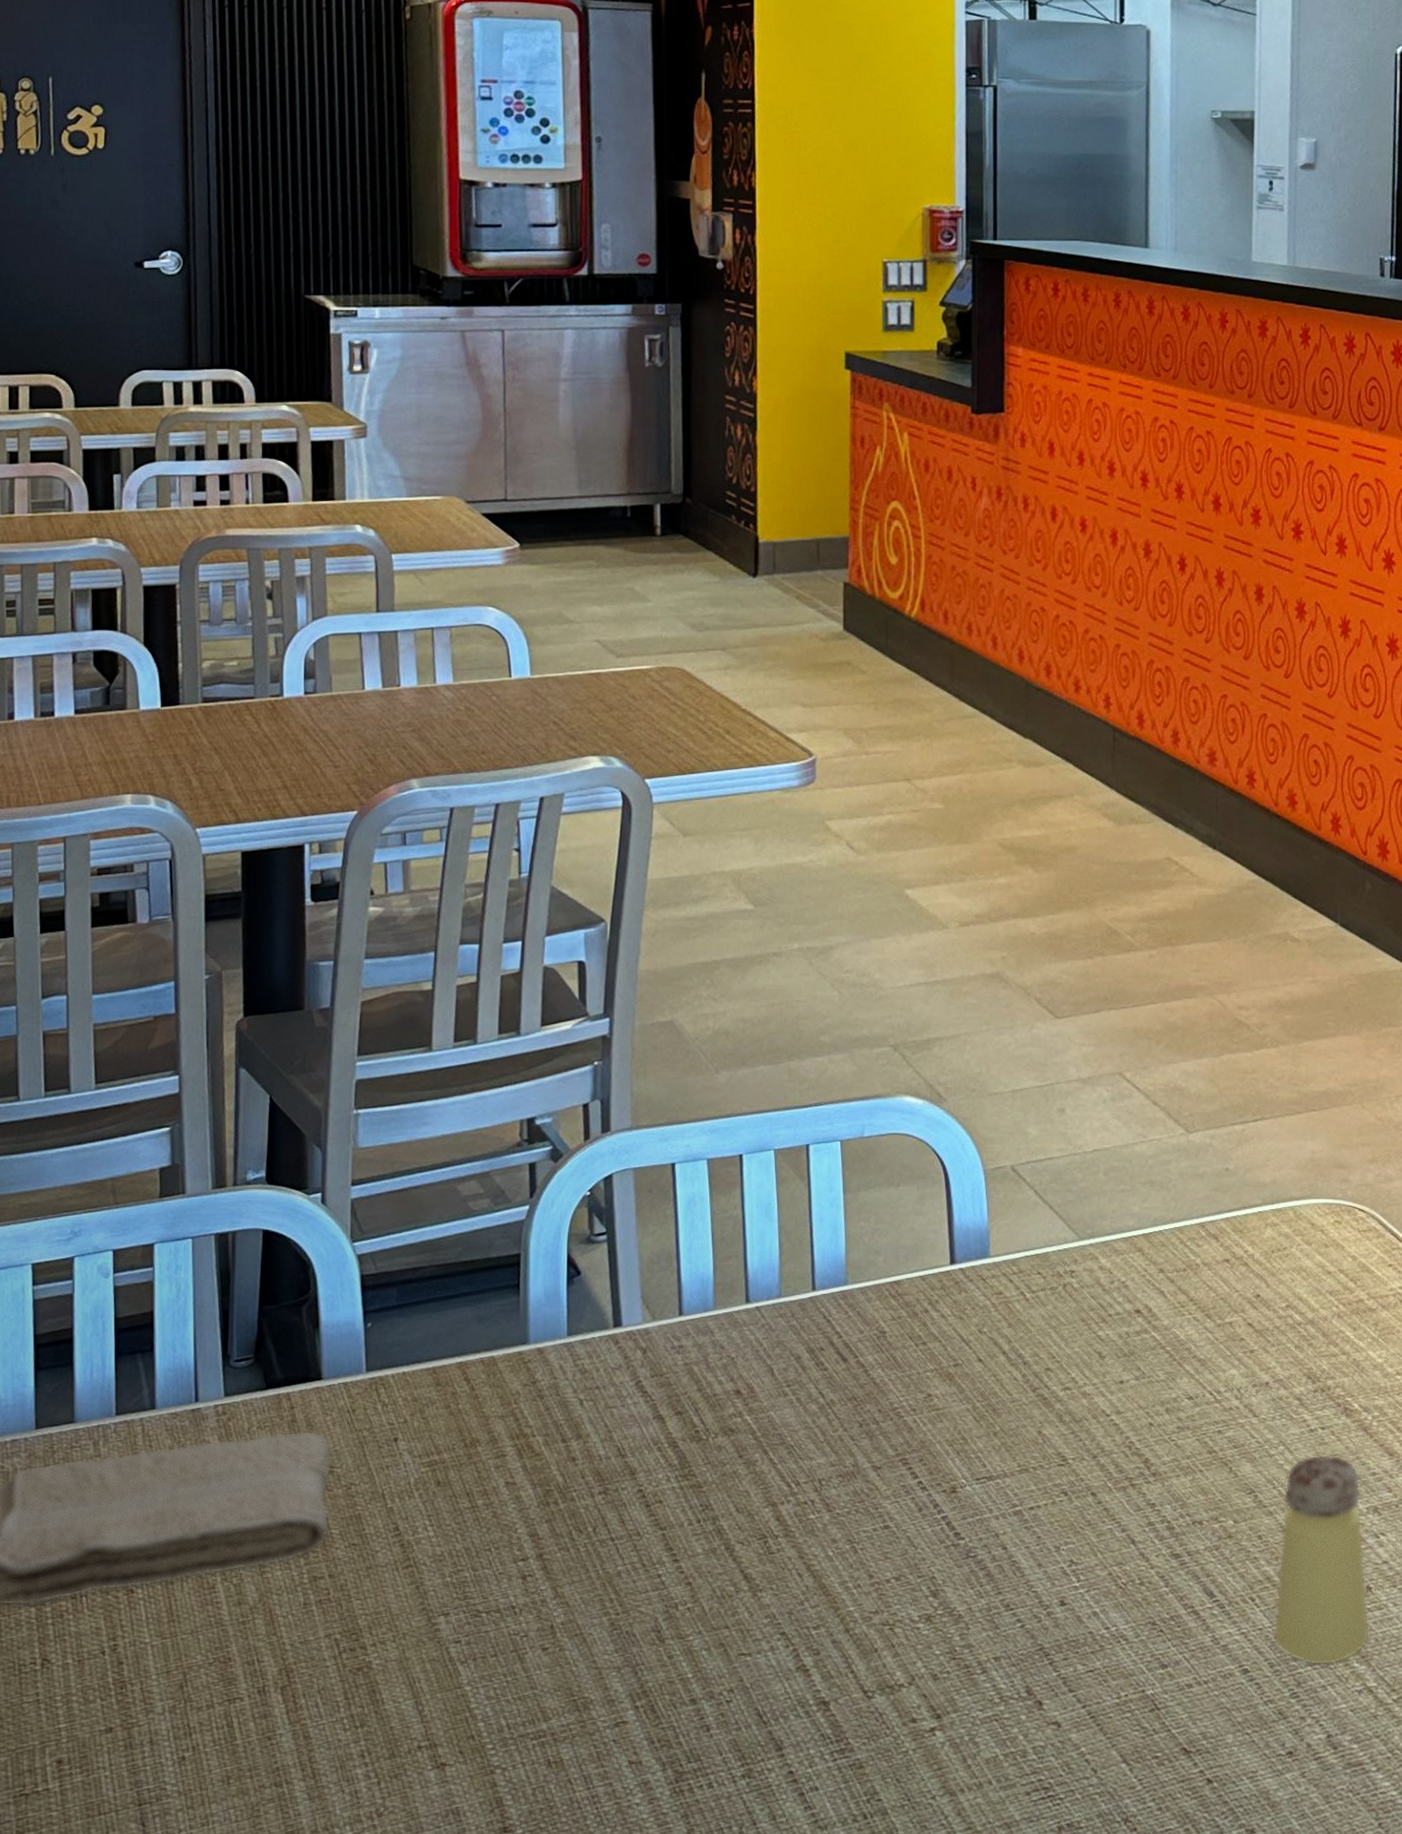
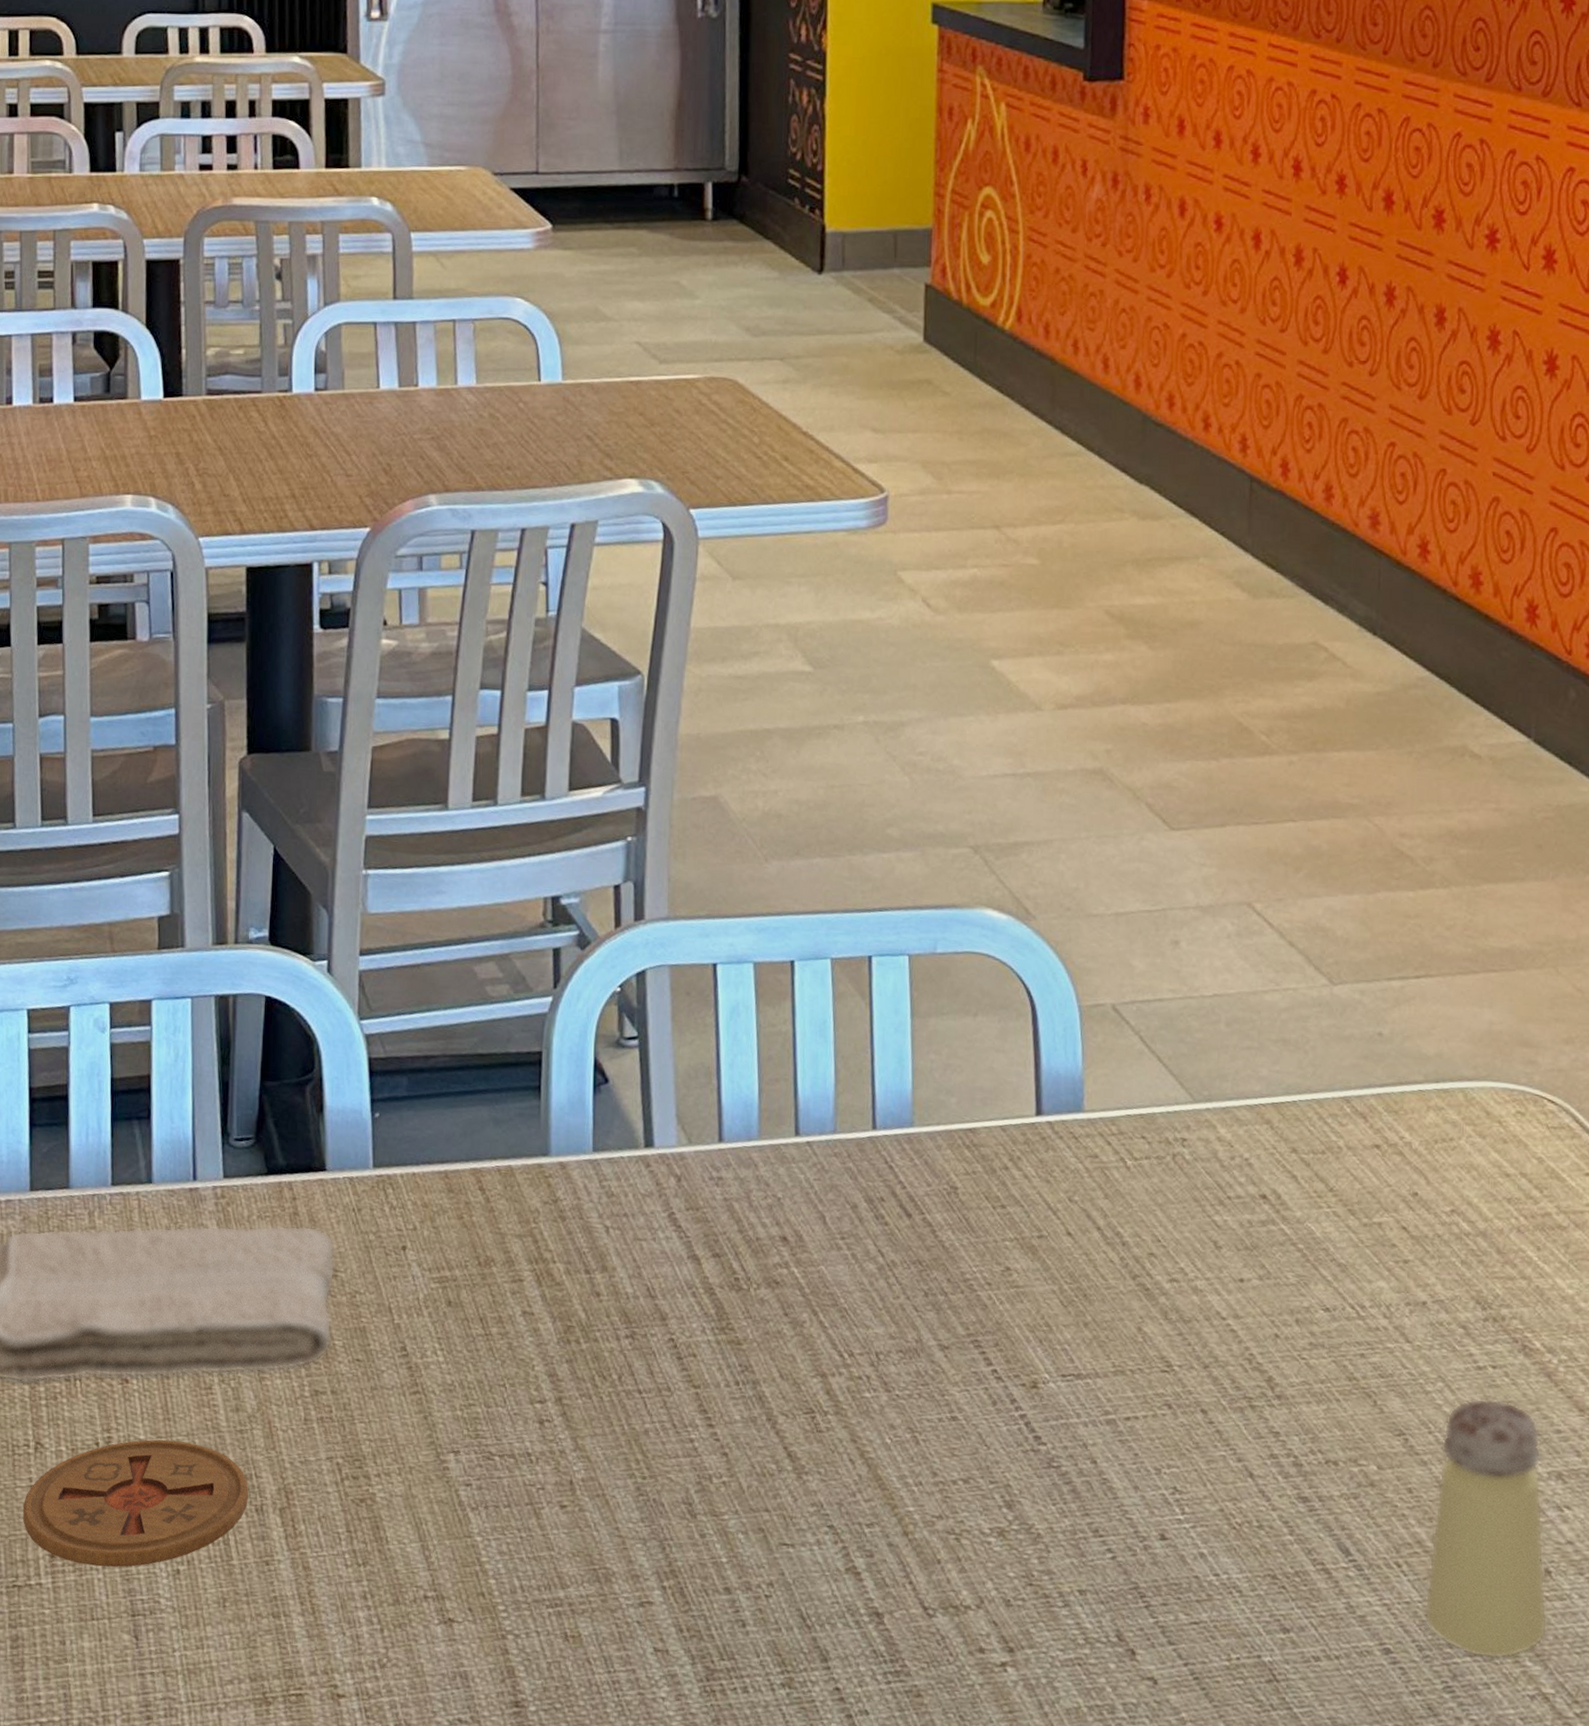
coaster: none [30,1639,251,1765] -> present [23,1439,248,1568]

